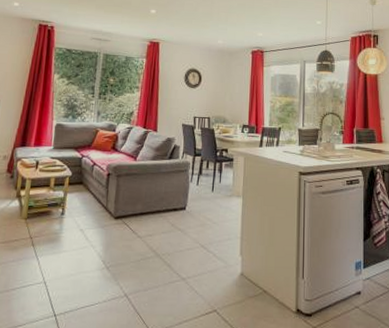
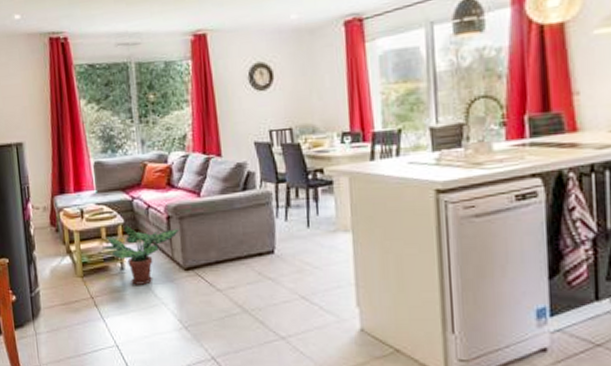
potted plant: none [49,177,116,229] -> present [102,224,180,285]

